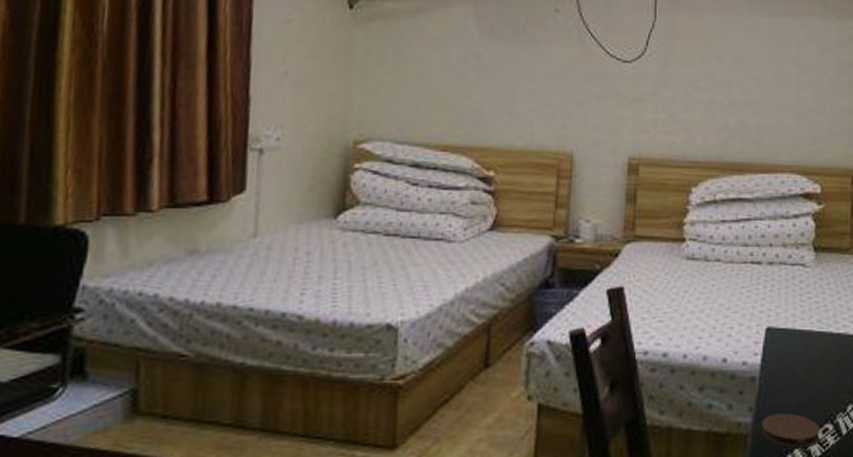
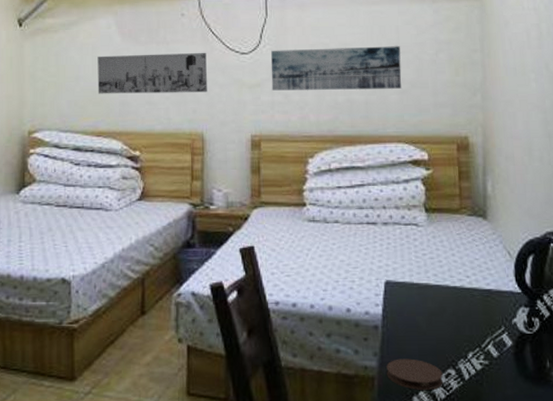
wall art: none [446,52,582,105] -> present [97,52,207,94]
wall art: none [655,60,799,113] -> present [270,46,402,91]

